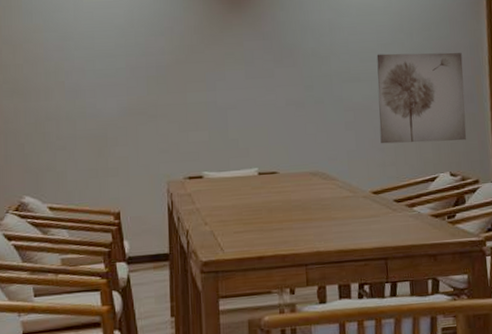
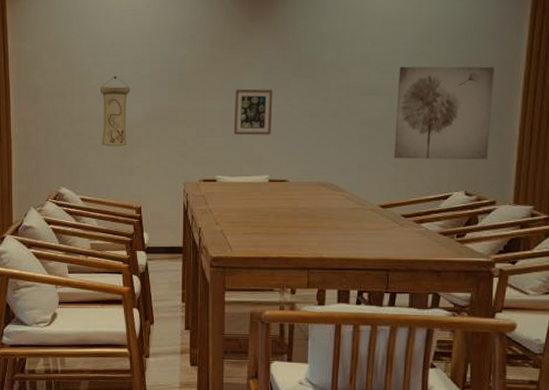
wall scroll: none [69,70,103,147] -> present [100,75,130,147]
picture frame: none [217,79,258,128] -> present [233,88,273,136]

